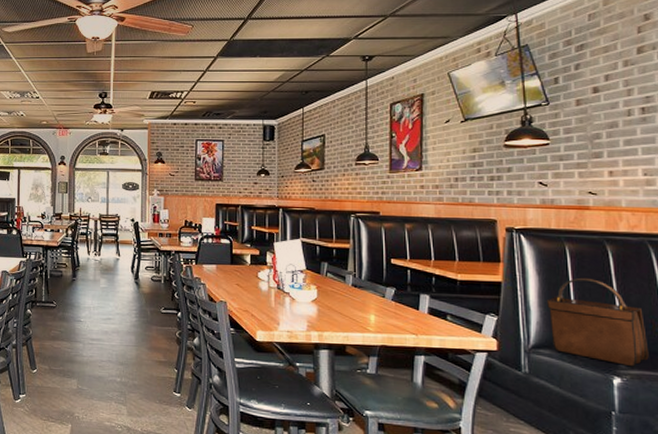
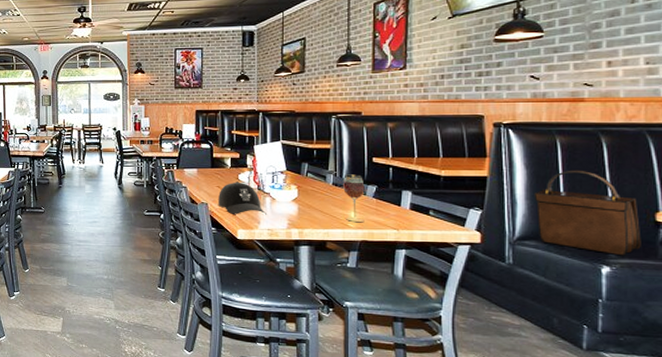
baseball cap: none [238,280,286,316] -> present [218,182,266,215]
wineglass: none [362,275,384,327] -> present [343,174,365,223]

